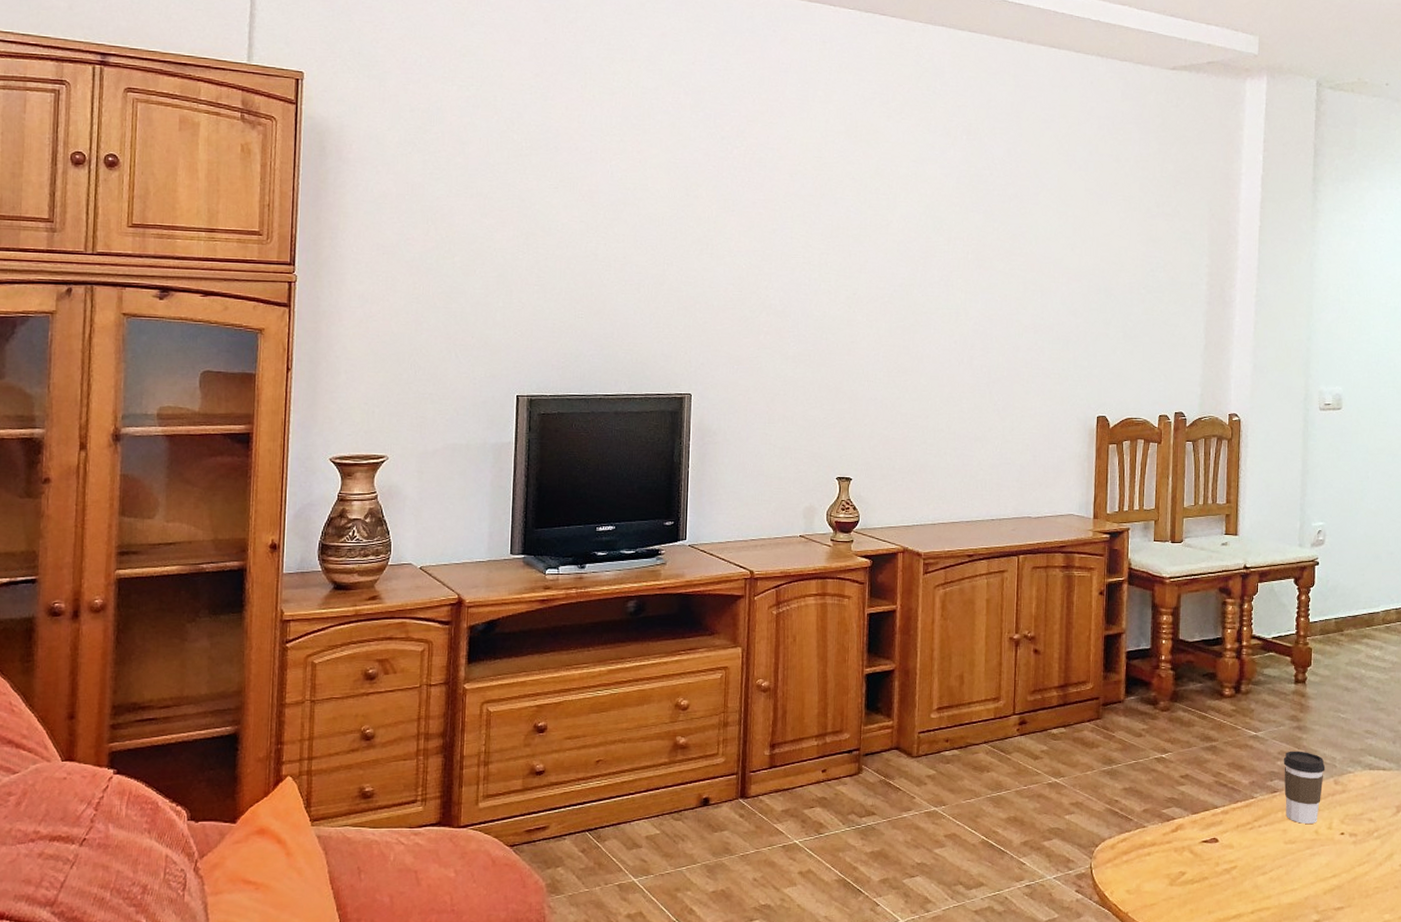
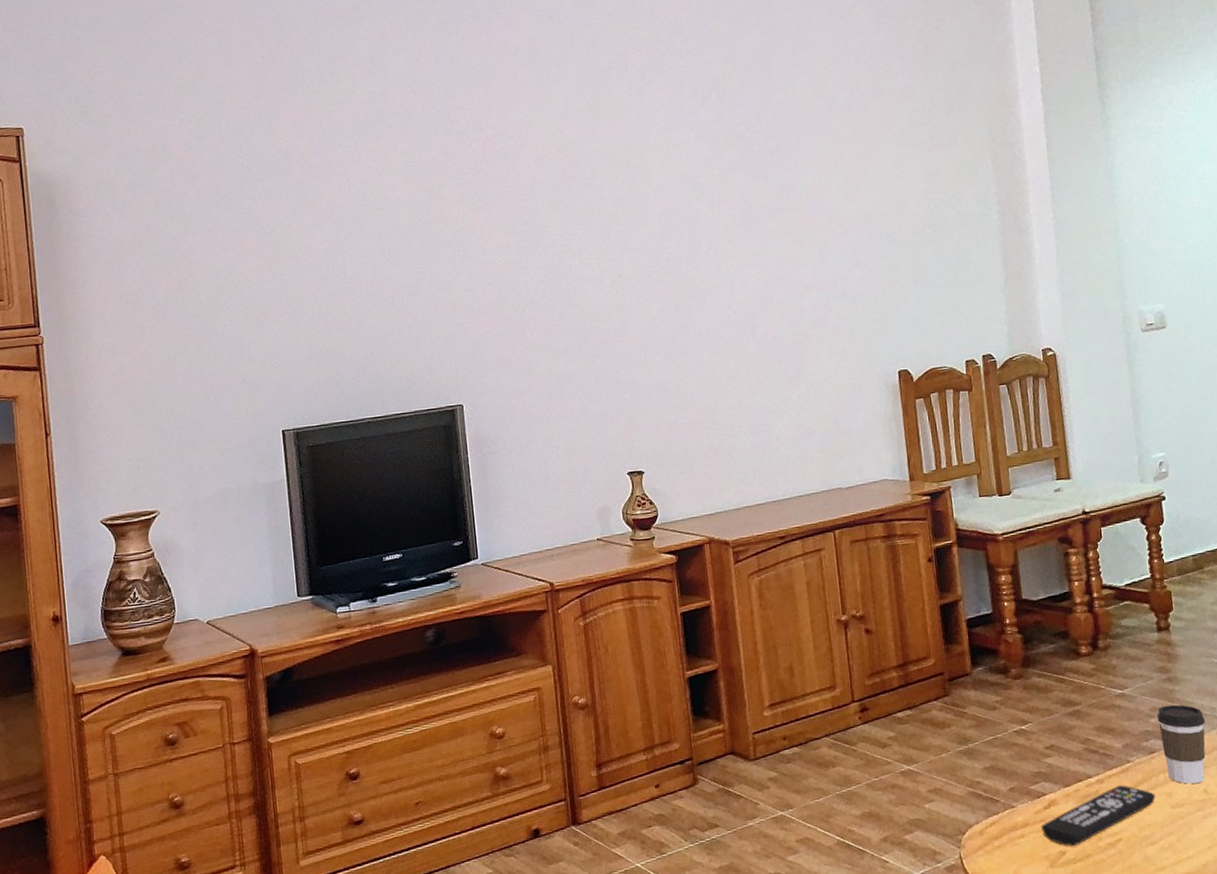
remote control: none [1167,818,1272,868] -> present [1041,785,1156,846]

